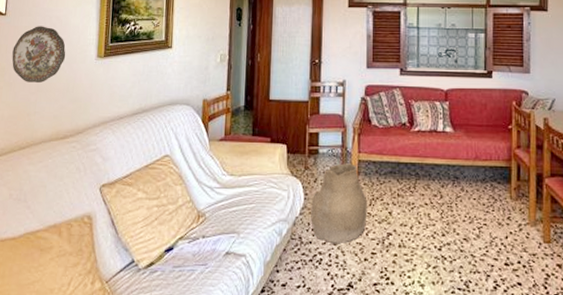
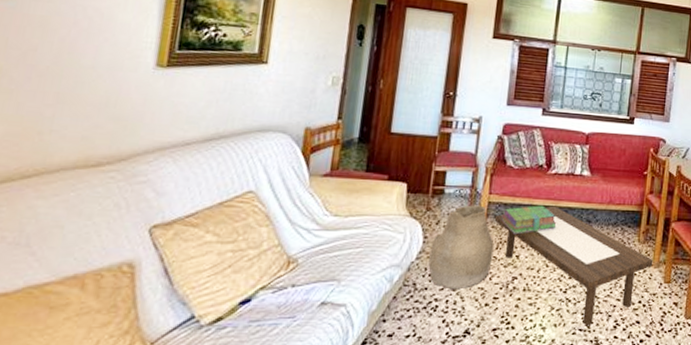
decorative plate: present [12,26,66,83] -> none [15,17,107,93]
coffee table: none [365,163,529,284] -> present [494,206,653,325]
stack of books: none [372,162,425,191] -> present [501,205,557,235]

